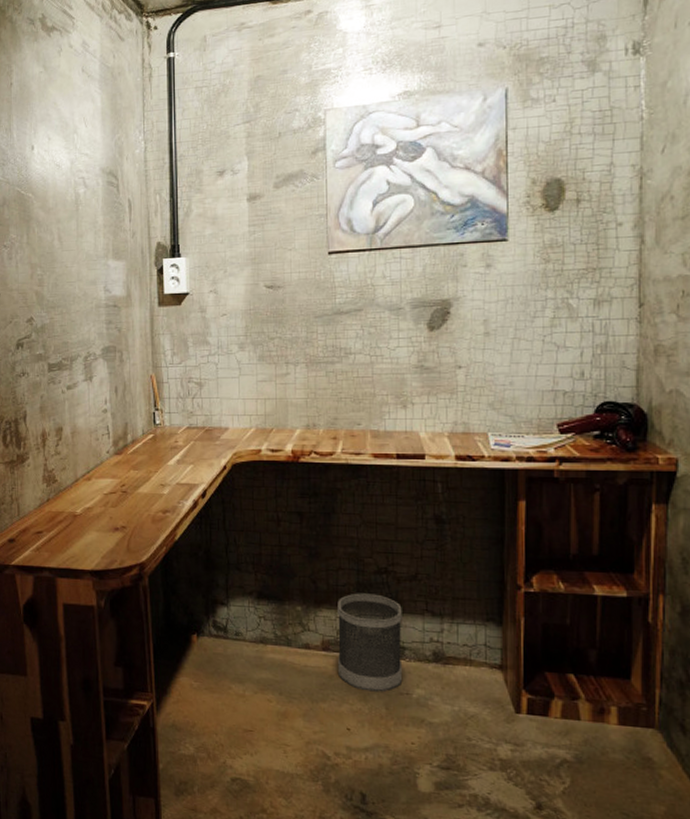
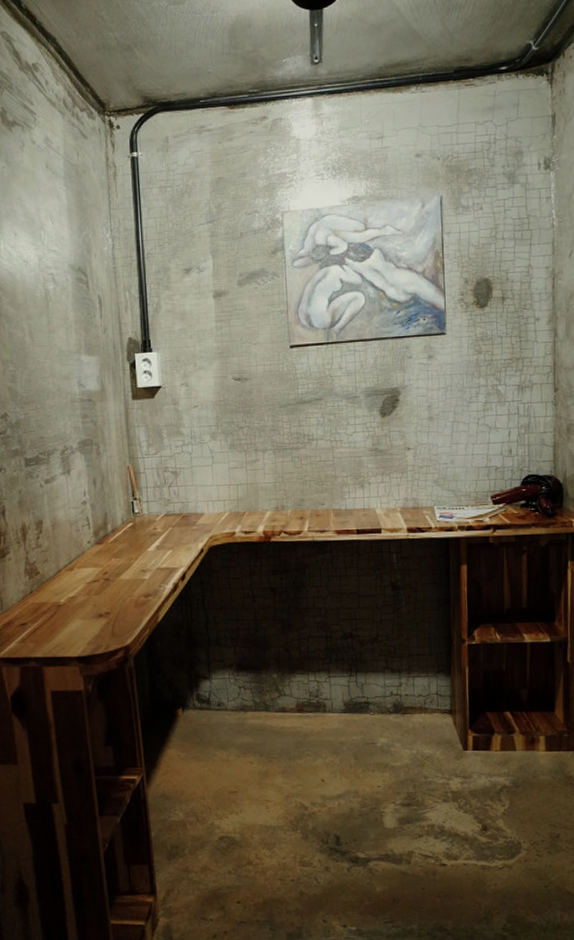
wastebasket: present [337,593,403,693] -> none [309,657,369,745]

